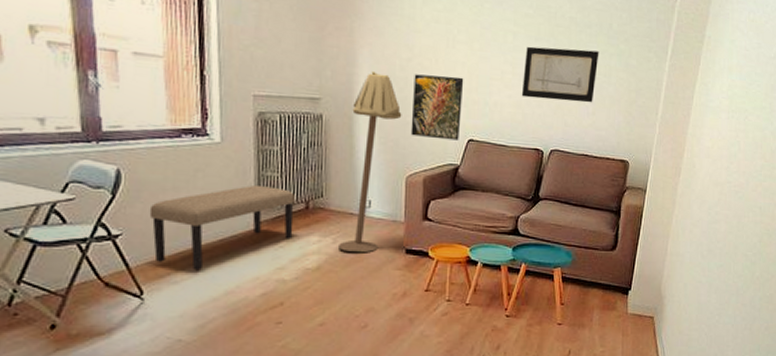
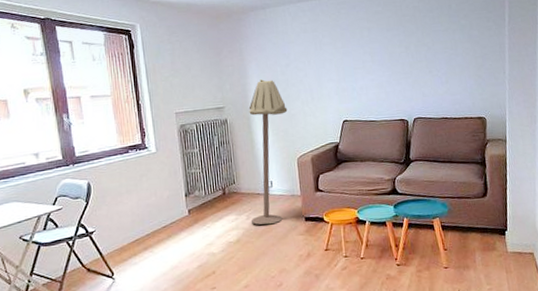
bench: present [149,184,295,271] -> none [112,180,216,253]
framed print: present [410,74,464,141] -> none [293,71,336,125]
wall art: present [521,46,599,103] -> none [380,30,445,79]

